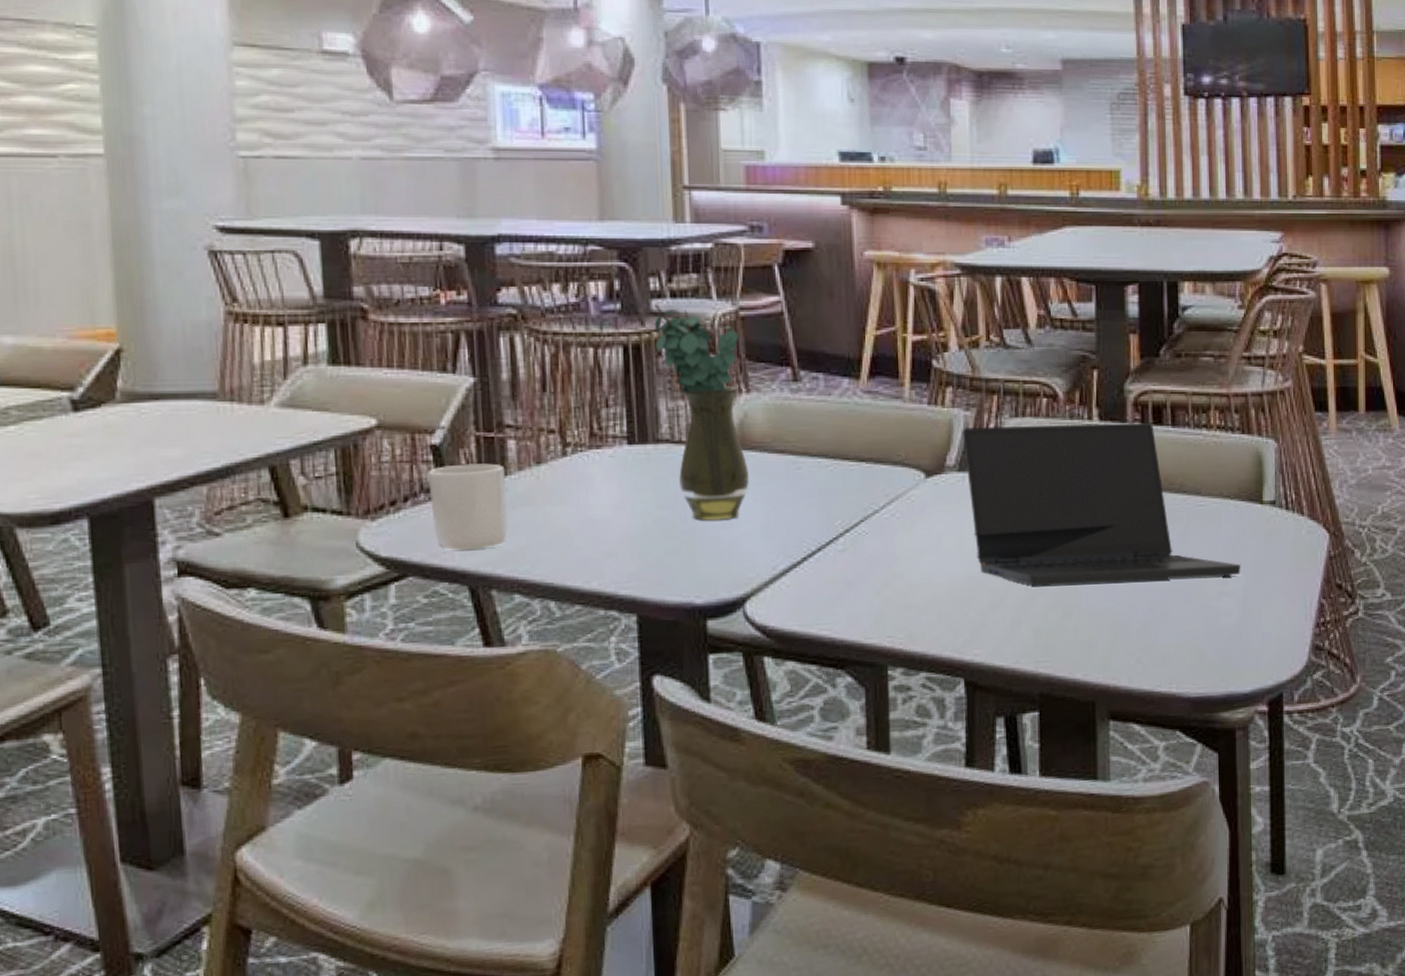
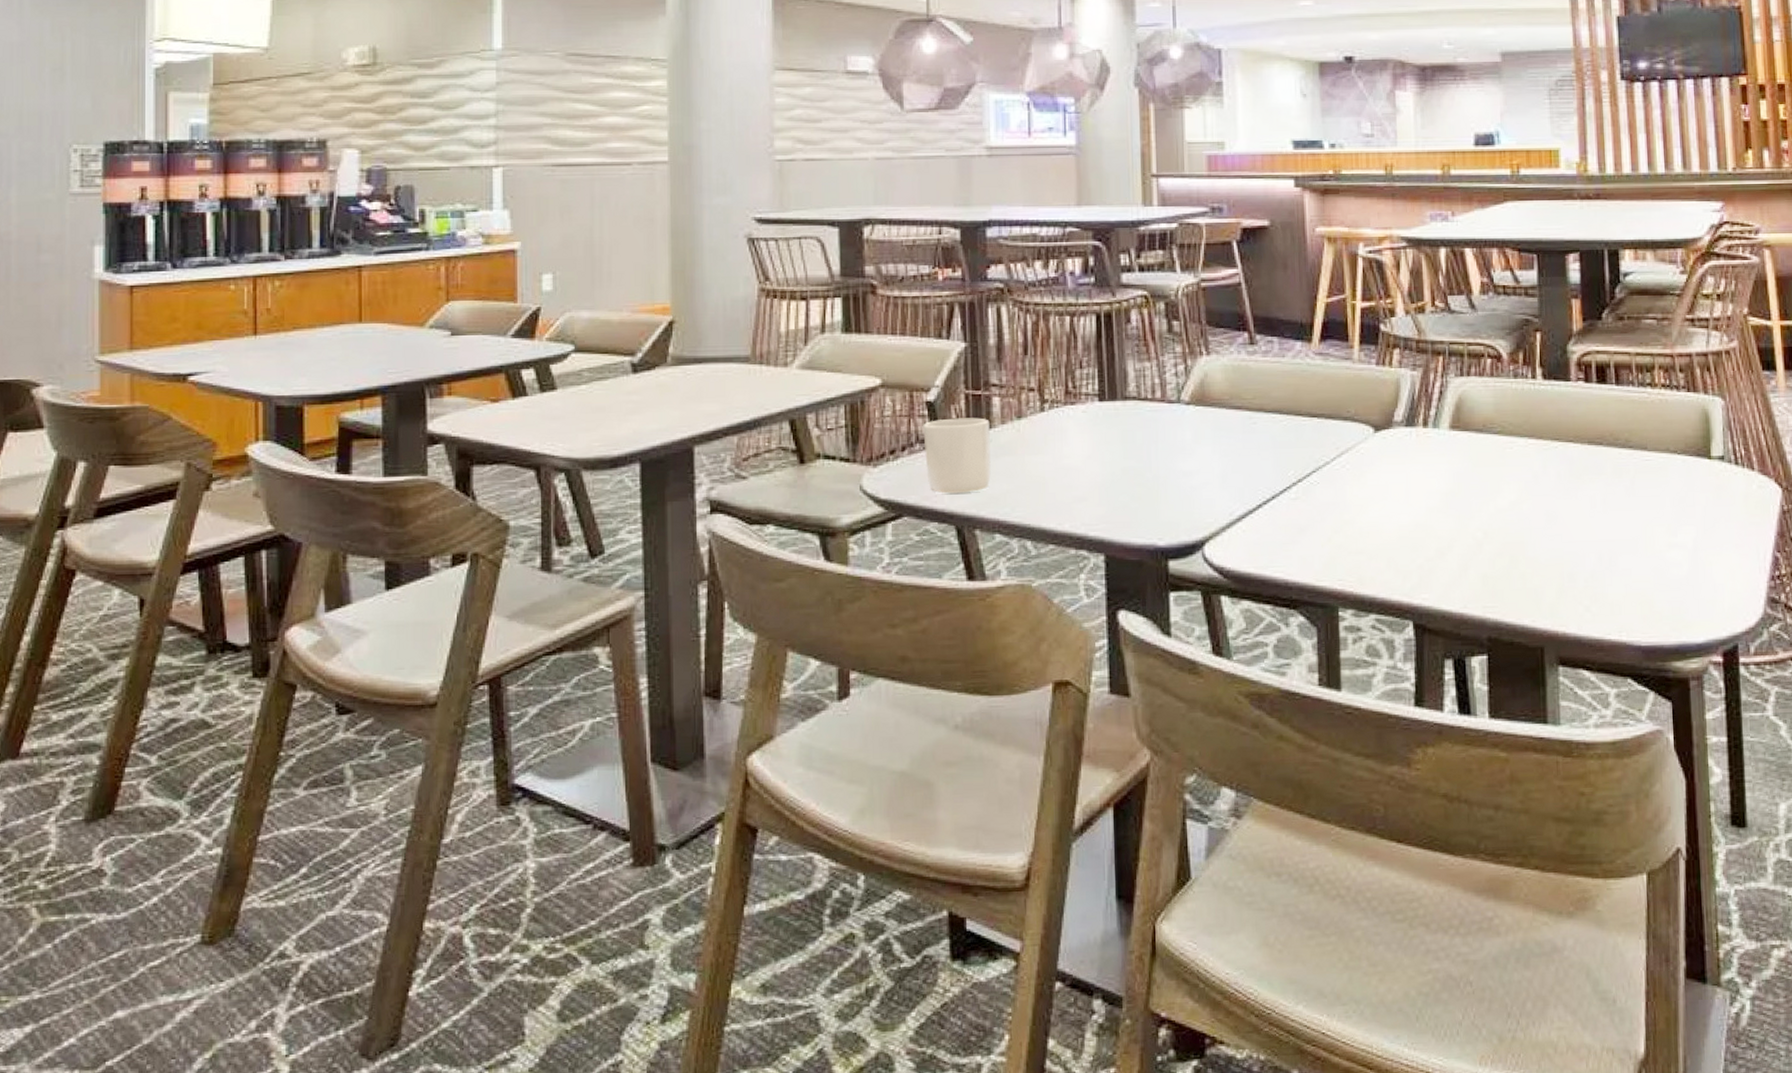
vase: present [654,304,749,520] -> none [1124,278,1208,470]
laptop: present [962,422,1241,586] -> none [1409,381,1690,534]

